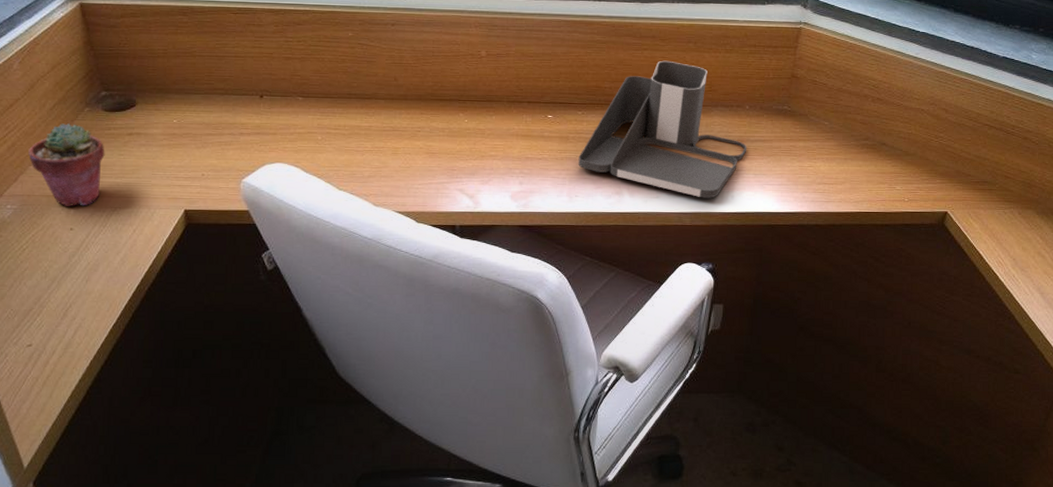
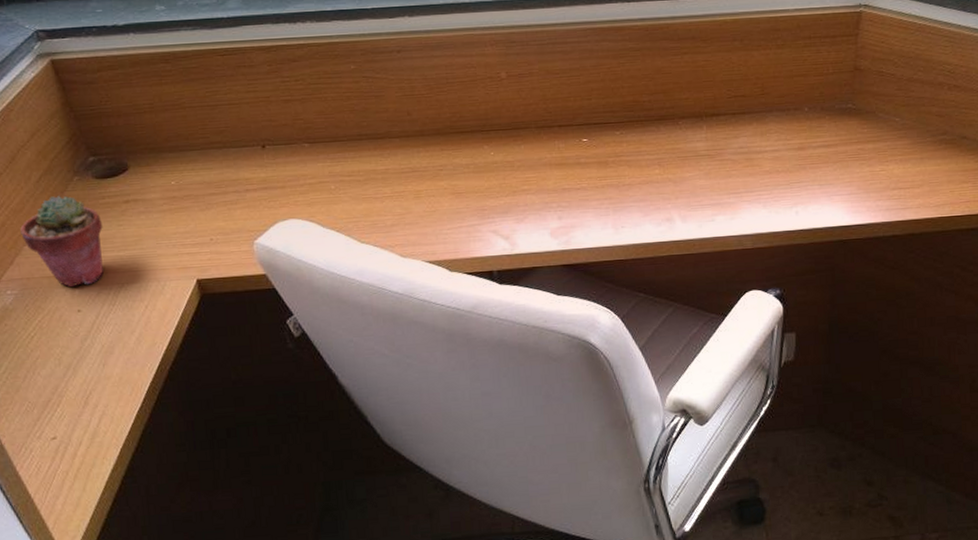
desk organizer: present [578,60,747,198] -> none [621,64,810,217]

